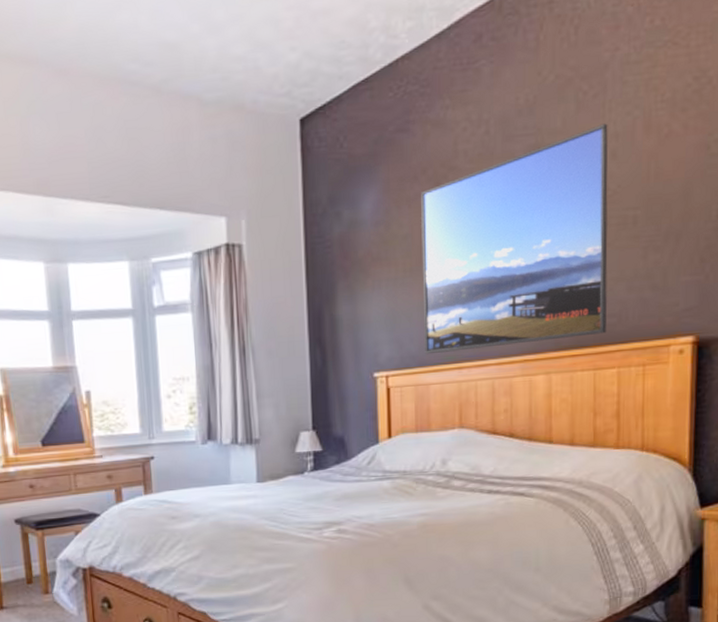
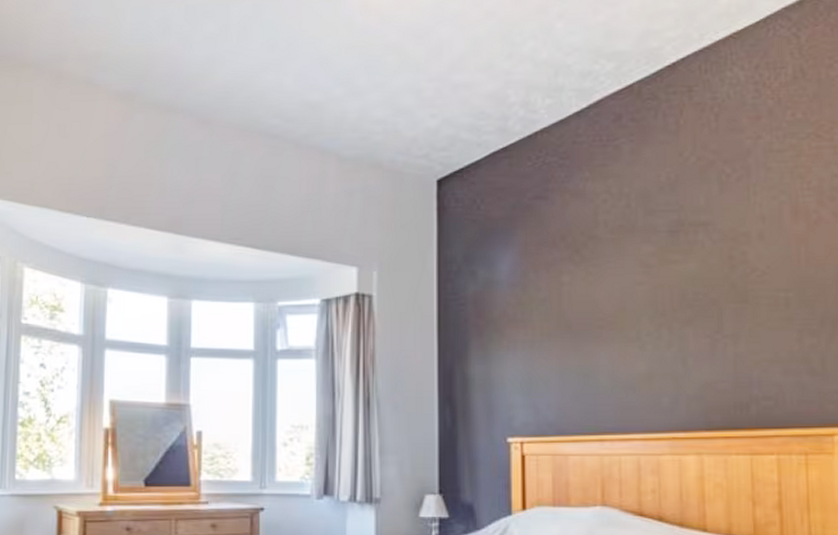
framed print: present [421,123,608,355] -> none [560,205,762,423]

